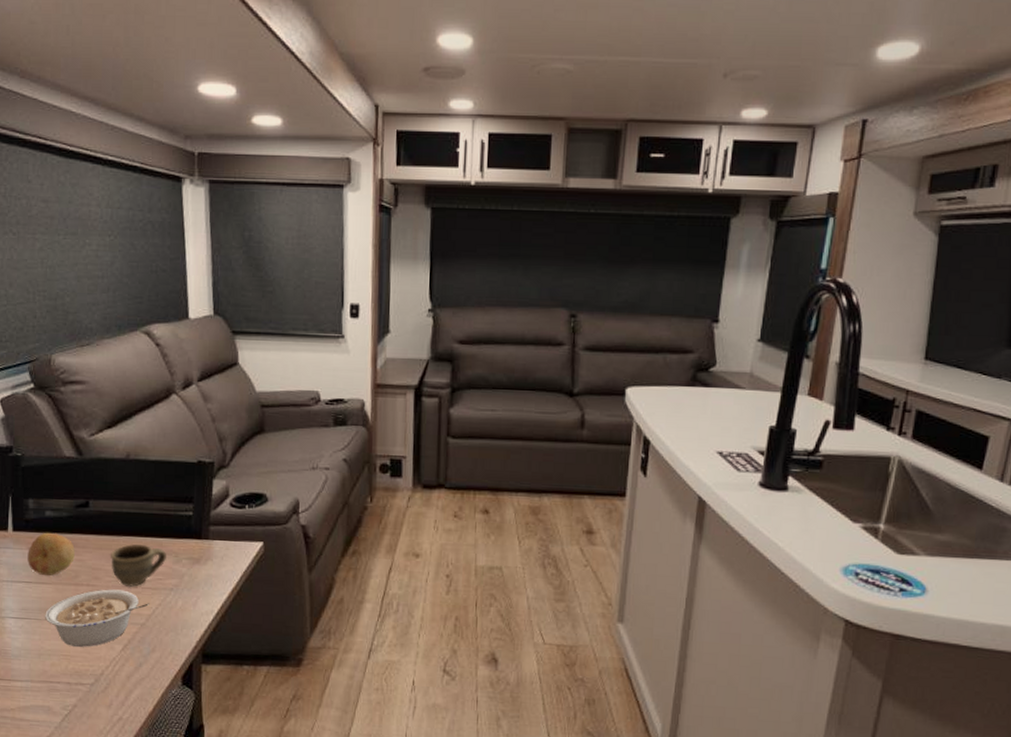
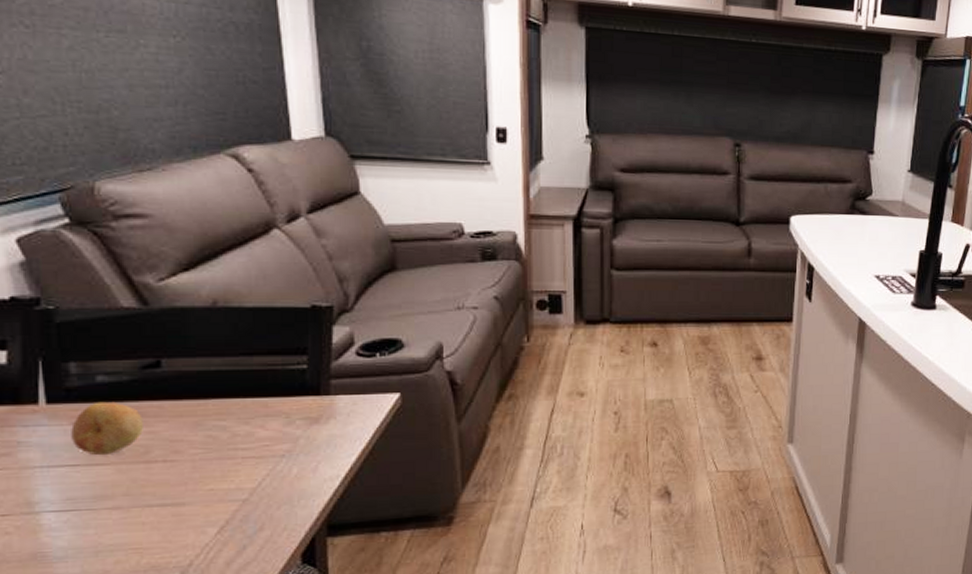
legume: present [45,589,150,647] -> none [102,463,254,537]
cup: present [111,543,166,587] -> none [196,406,274,458]

